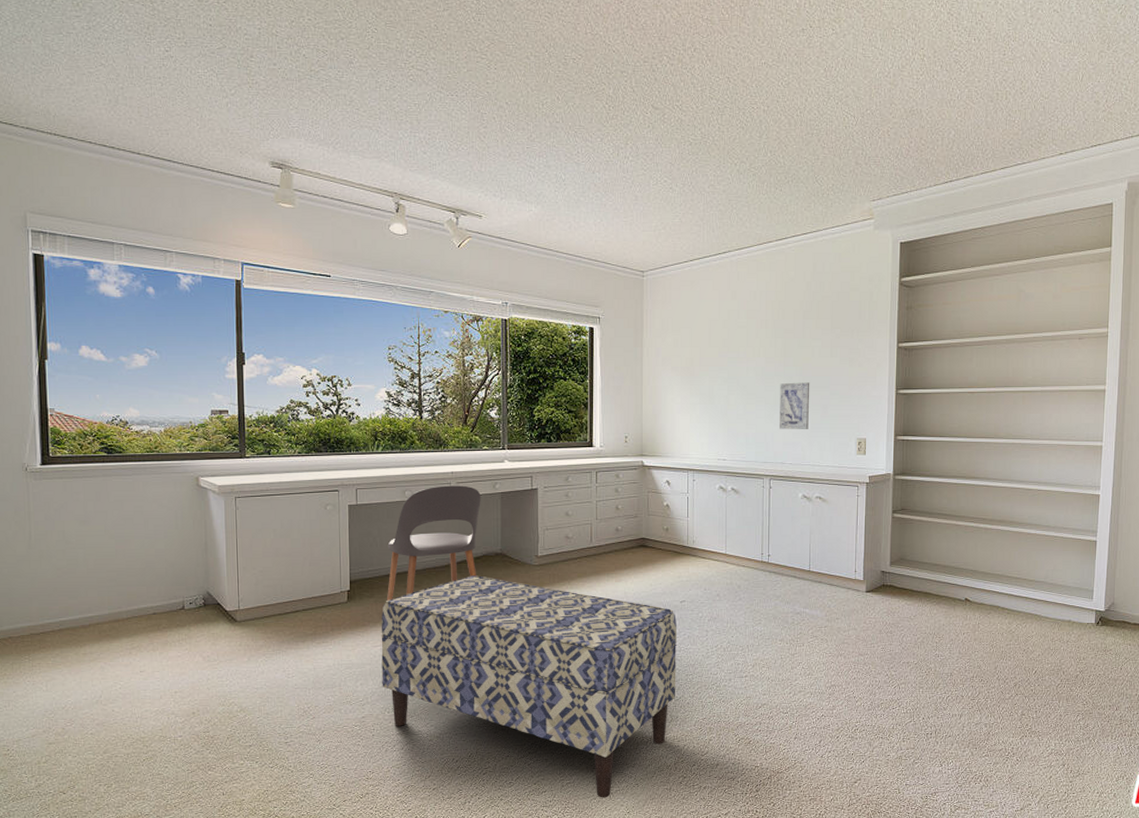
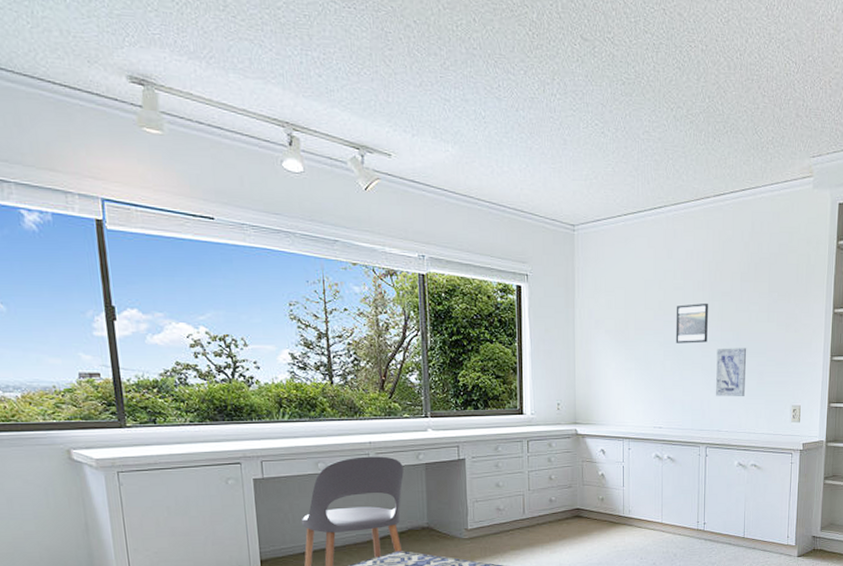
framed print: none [739,340,771,379] -> present [675,303,708,344]

